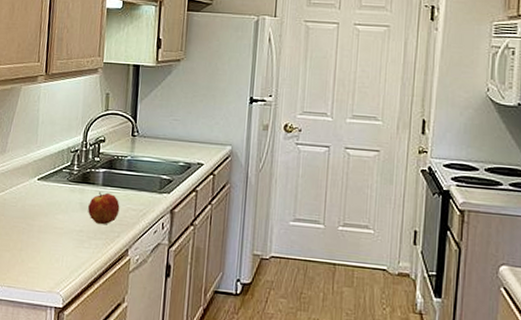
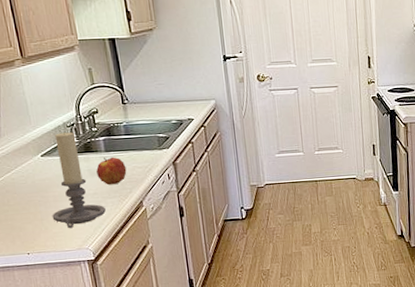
candle holder: none [31,156,88,267] -> present [52,131,106,229]

